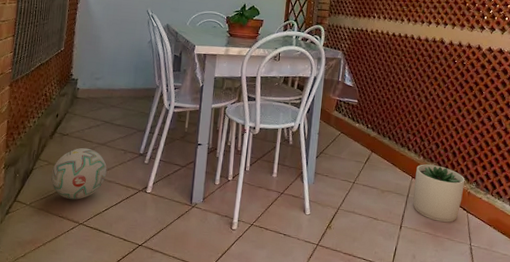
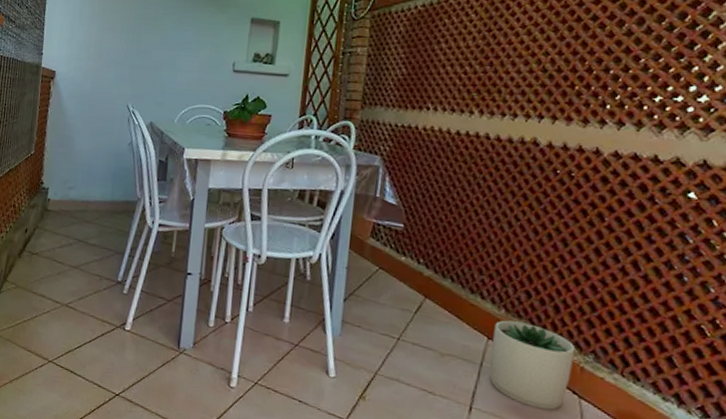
ball: present [50,147,107,200] -> none [18,270,80,332]

